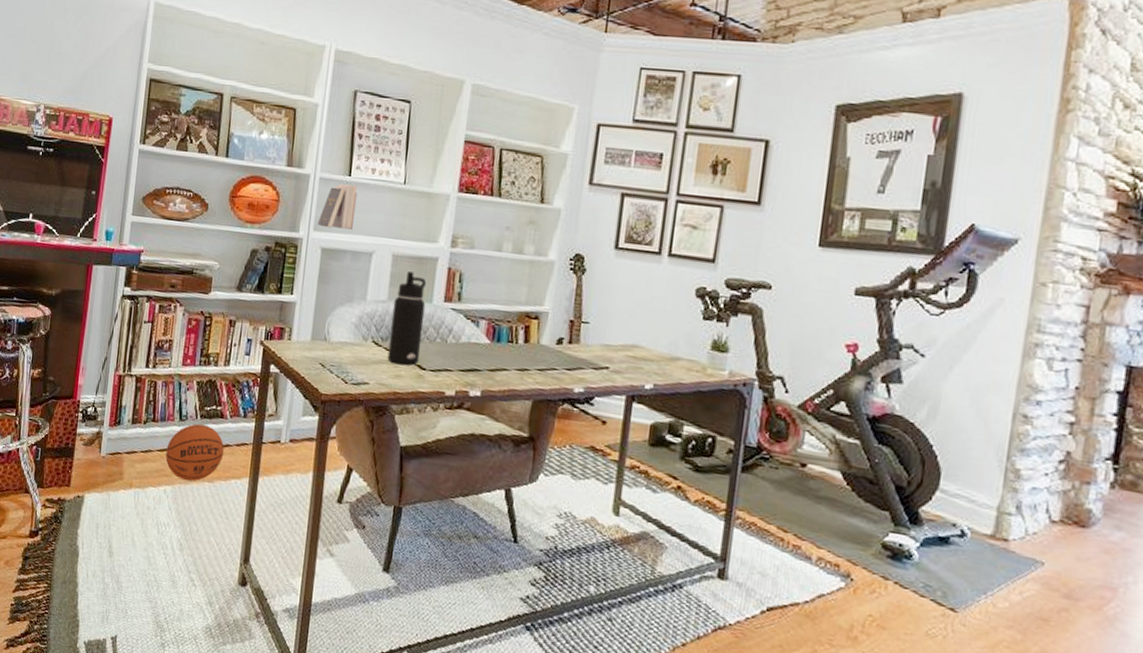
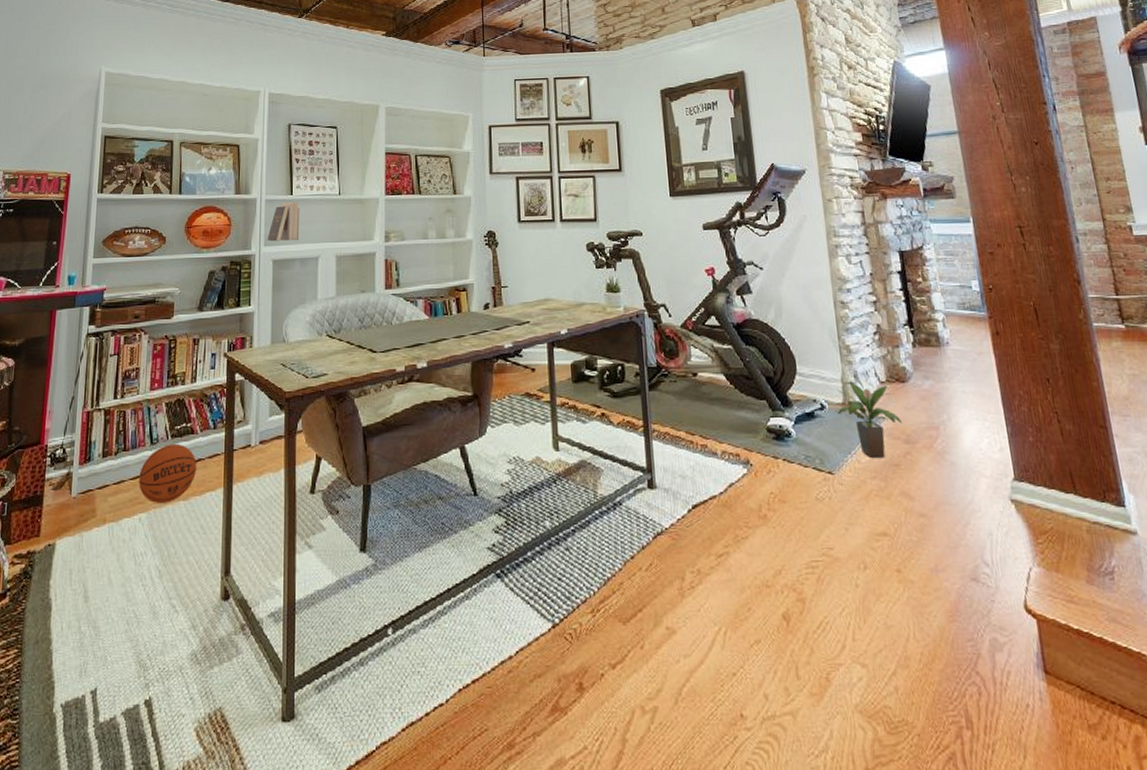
water bottle: present [387,271,427,365] -> none [341,268,370,352]
potted plant: none [979,511,1068,608] -> present [835,381,903,457]

